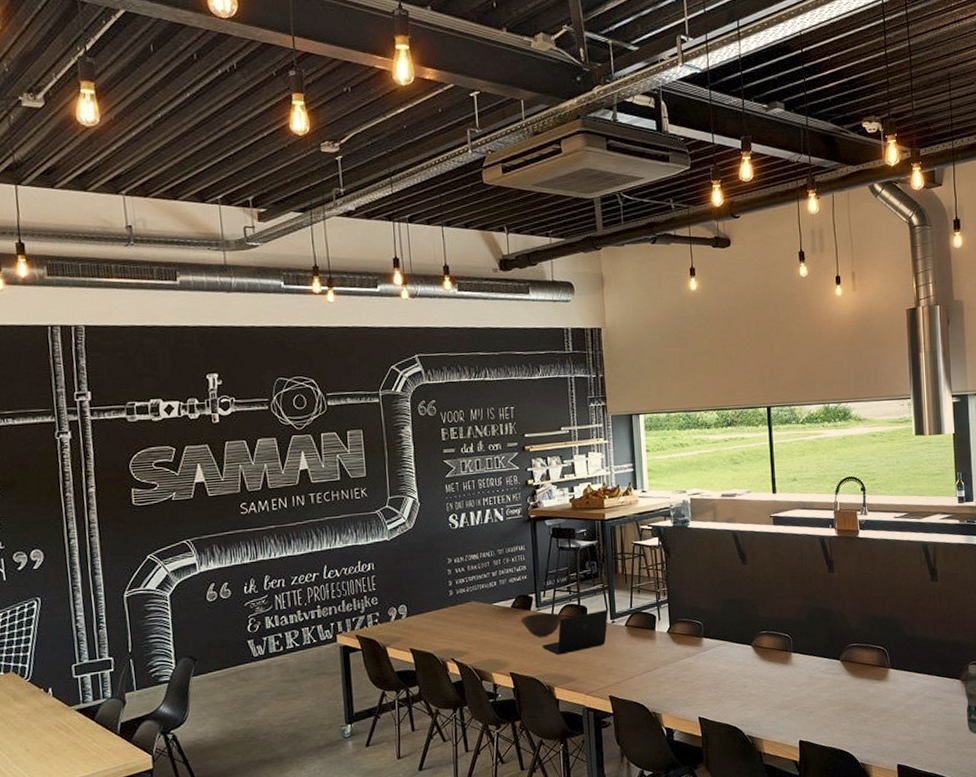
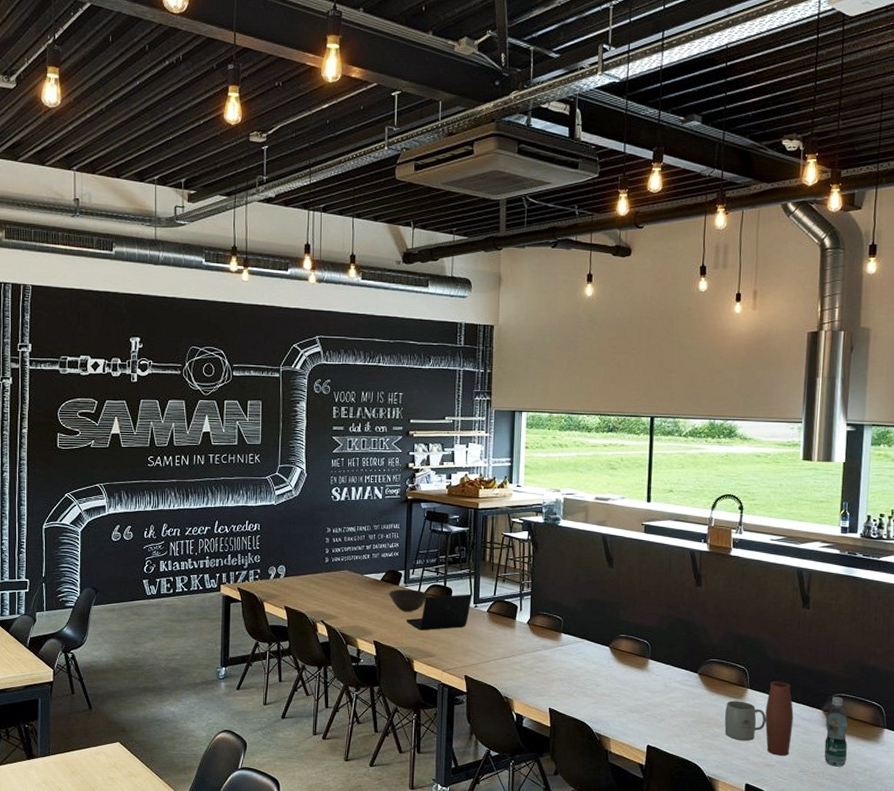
mug: none [870,682,910,722] -> present [724,701,766,741]
vase: none [908,657,936,731] -> present [765,681,794,756]

